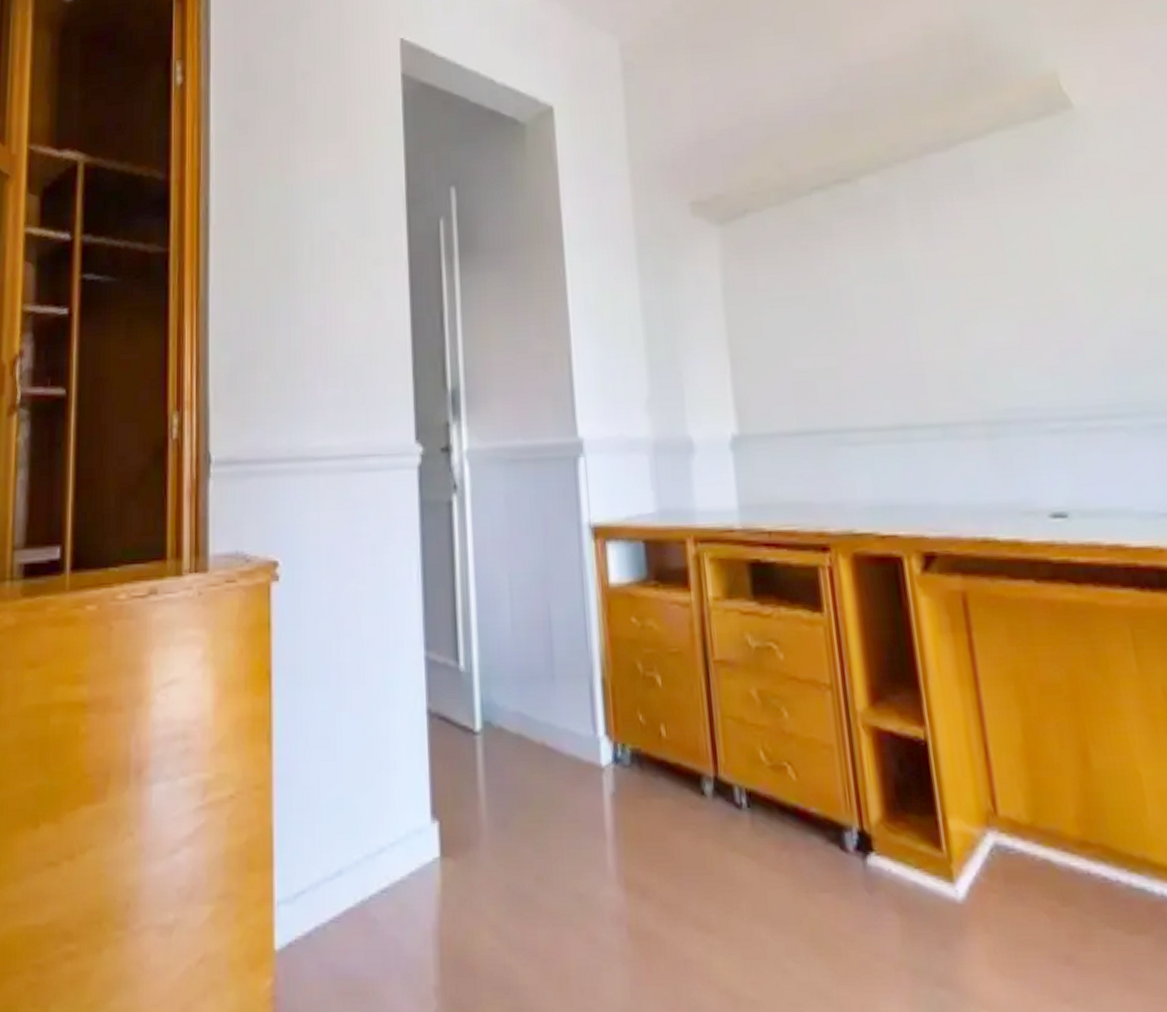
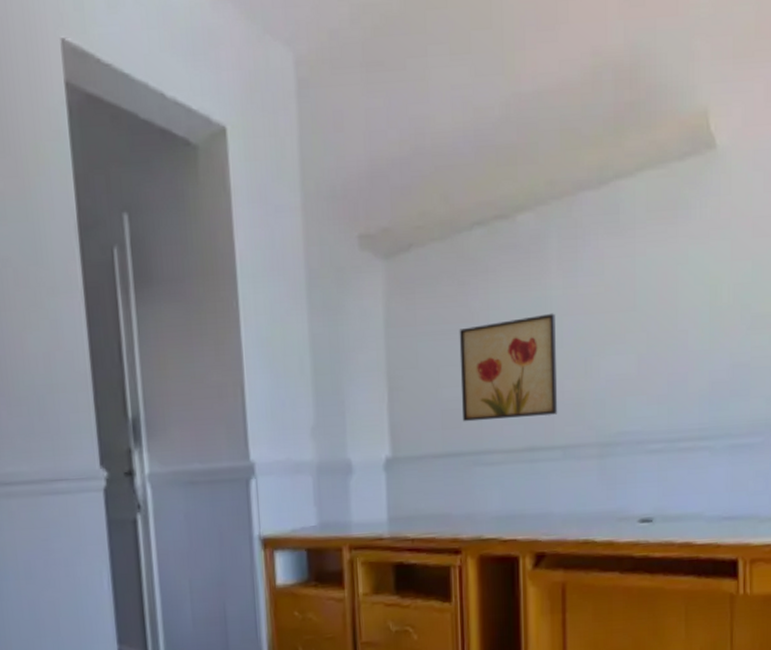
wall art: none [806,277,931,396] -> present [459,313,558,422]

